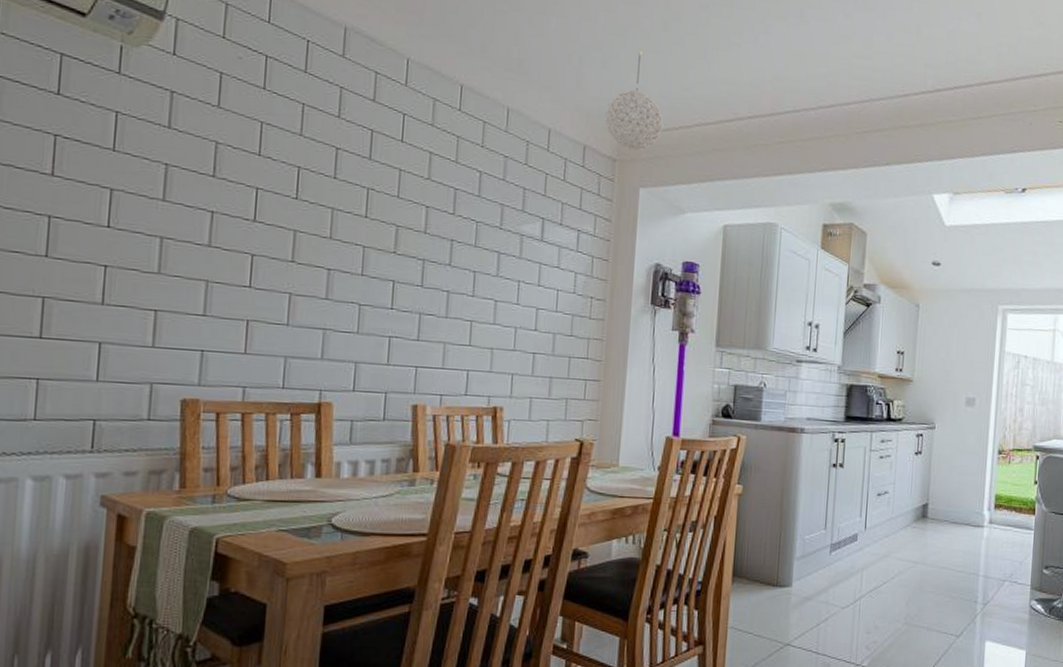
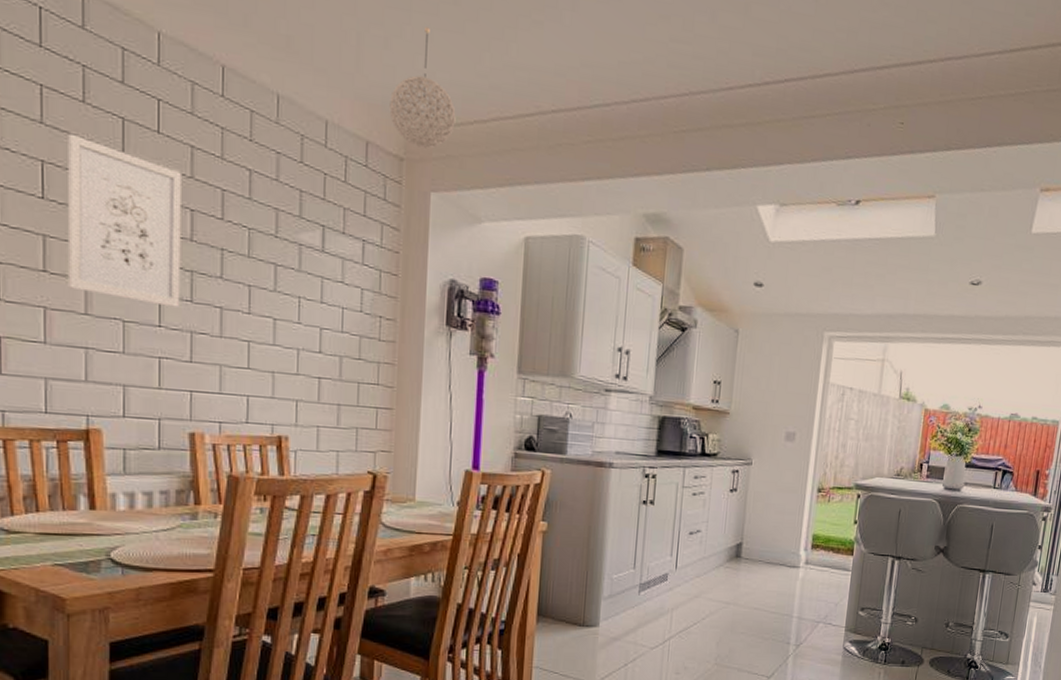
wall art: none [312,143,420,292] -> present [67,133,181,308]

